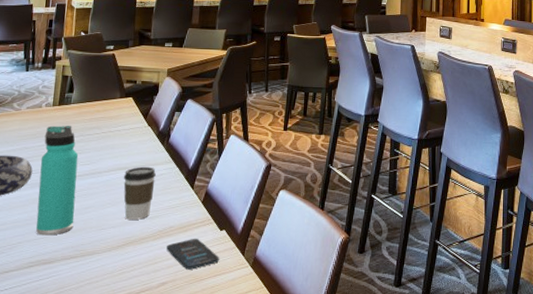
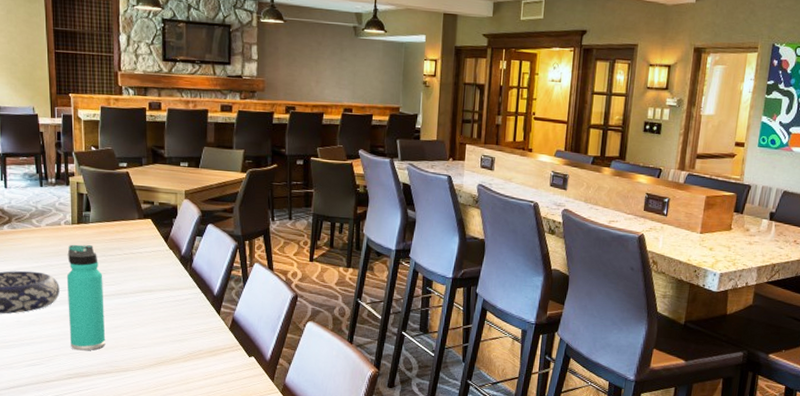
coffee cup: present [123,166,156,220] -> none [149,290,181,342]
smartphone: present [166,239,219,270] -> none [197,363,249,392]

